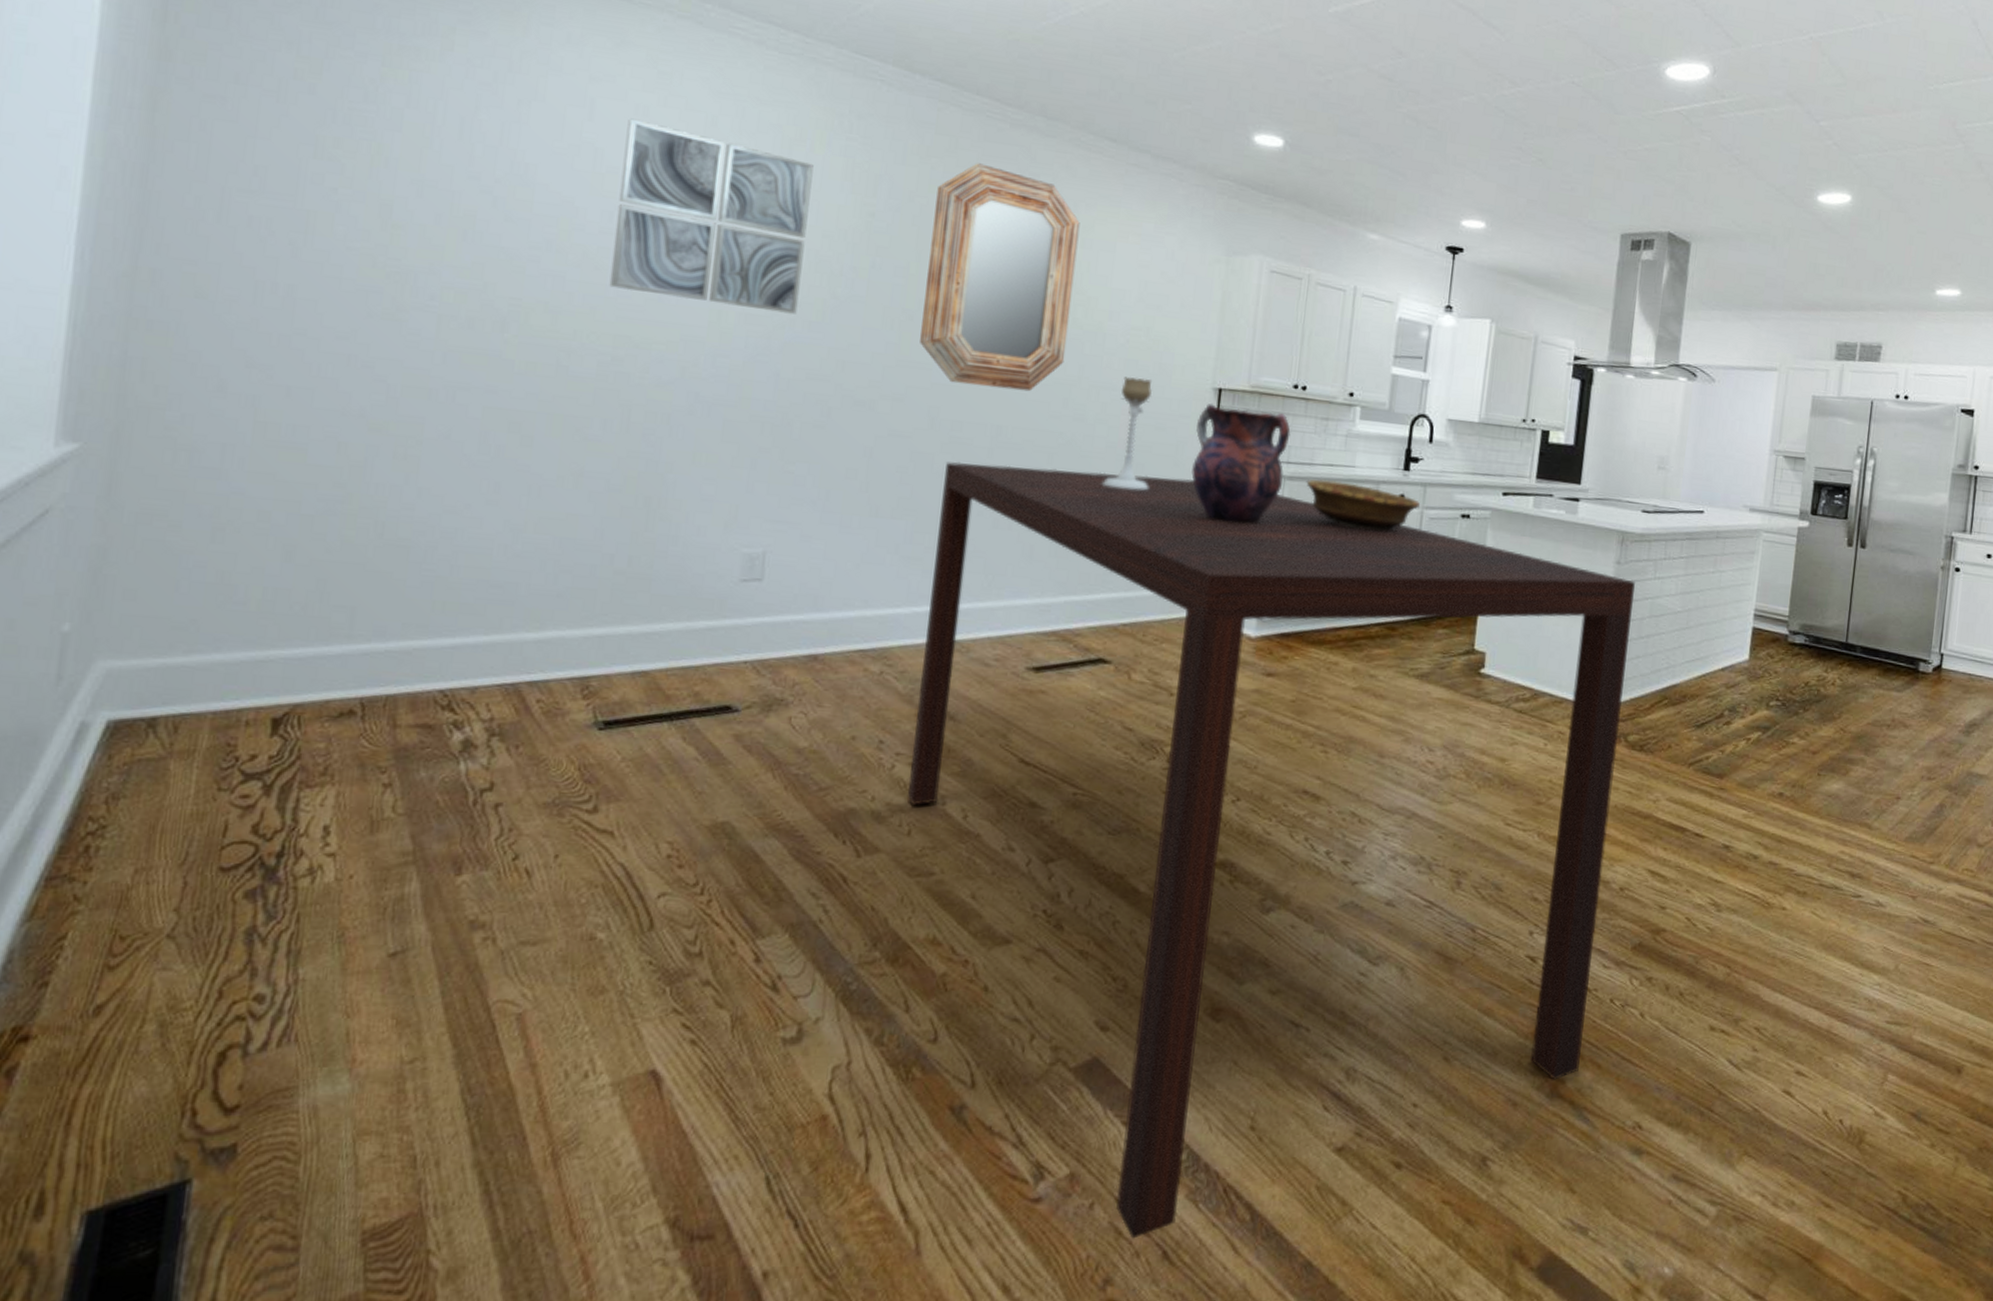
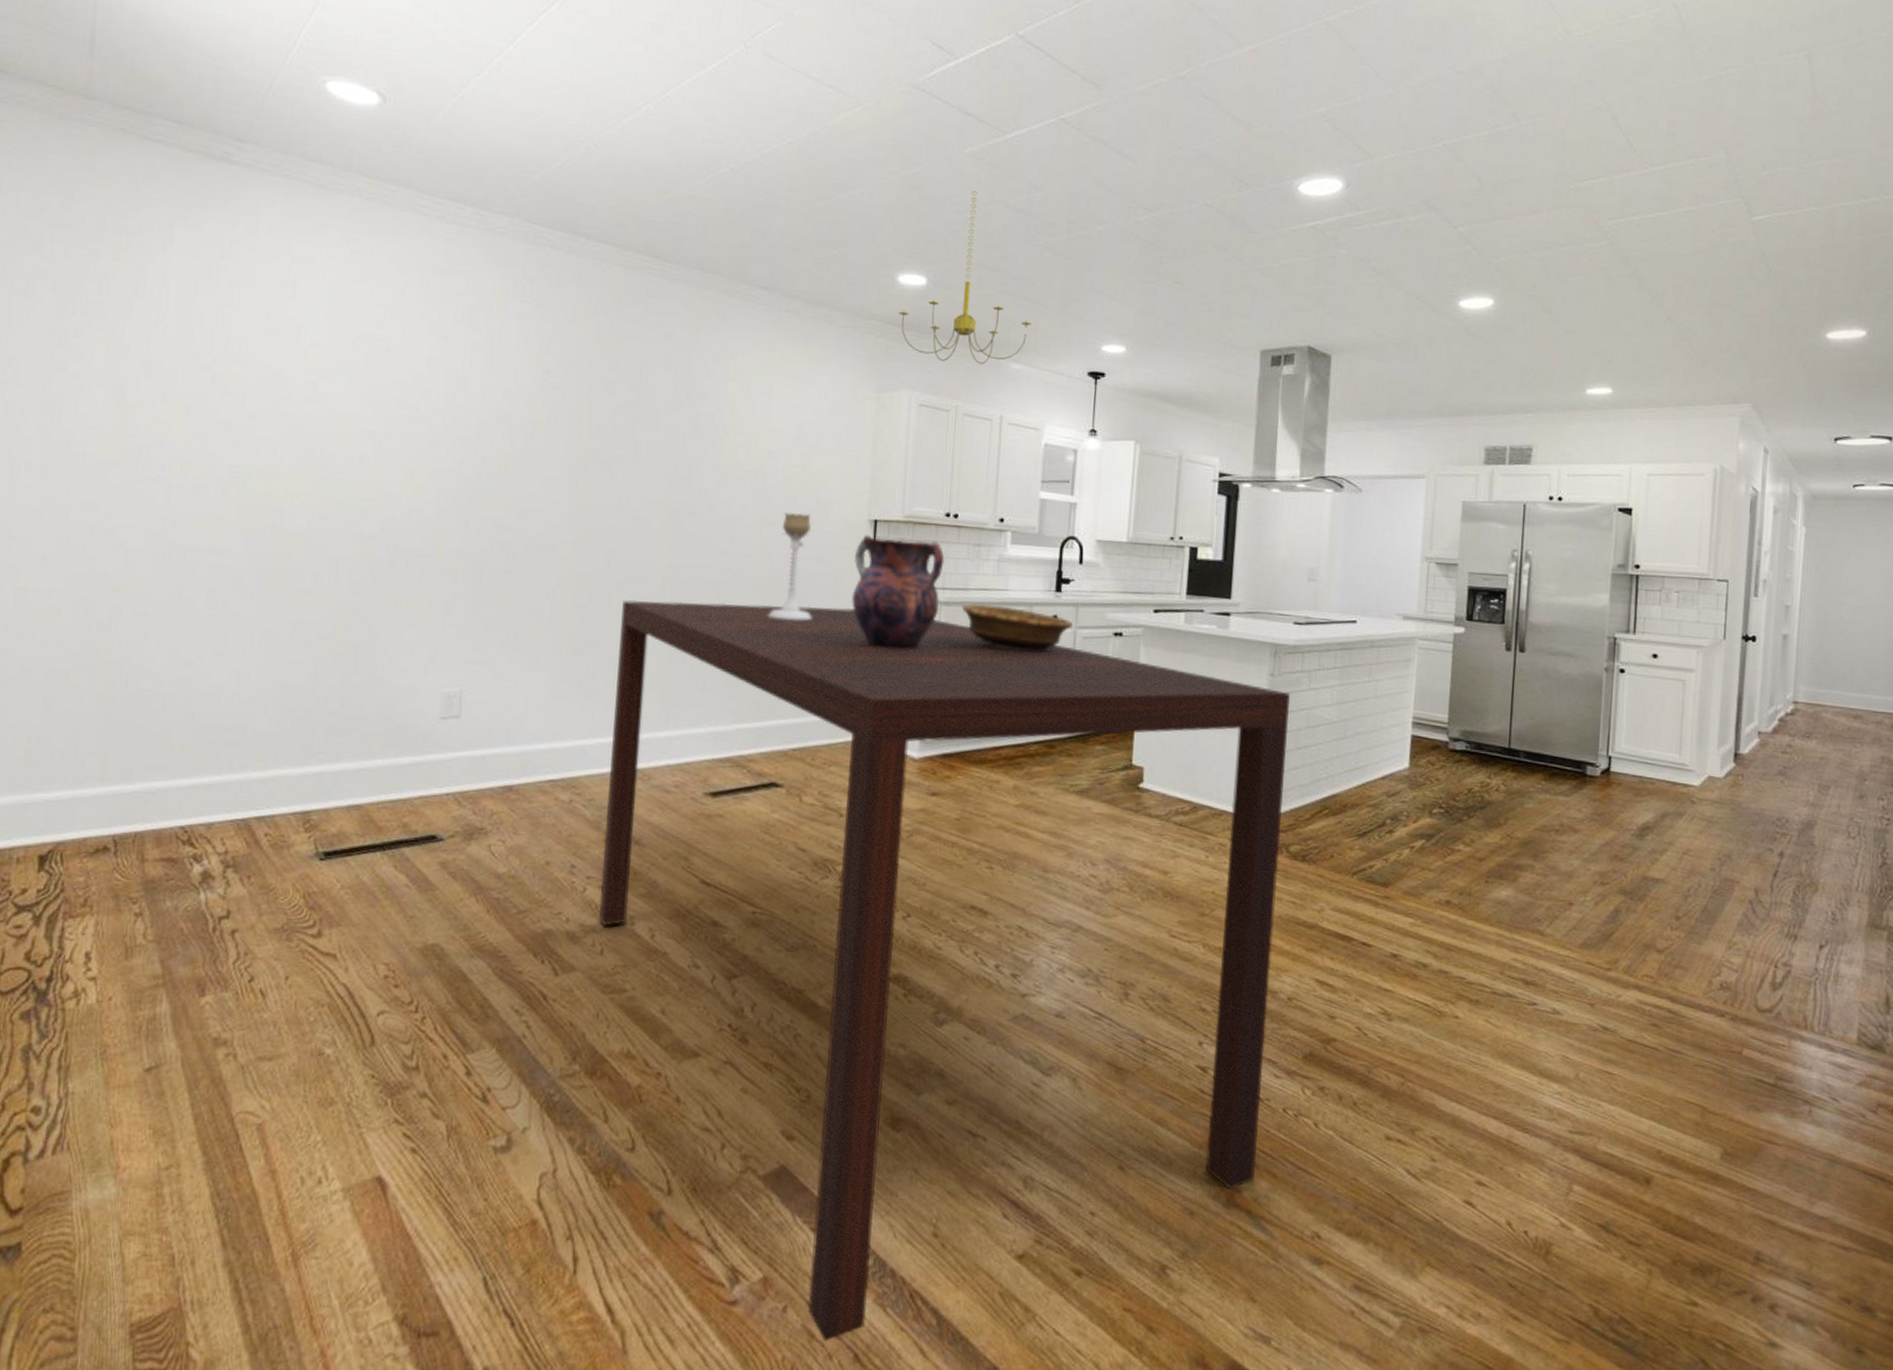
wall art: present [609,118,814,314] -> none [315,295,492,468]
home mirror: present [920,163,1080,392] -> none [594,317,738,531]
chandelier: none [1253,52,1391,233] -> present [899,191,1032,364]

